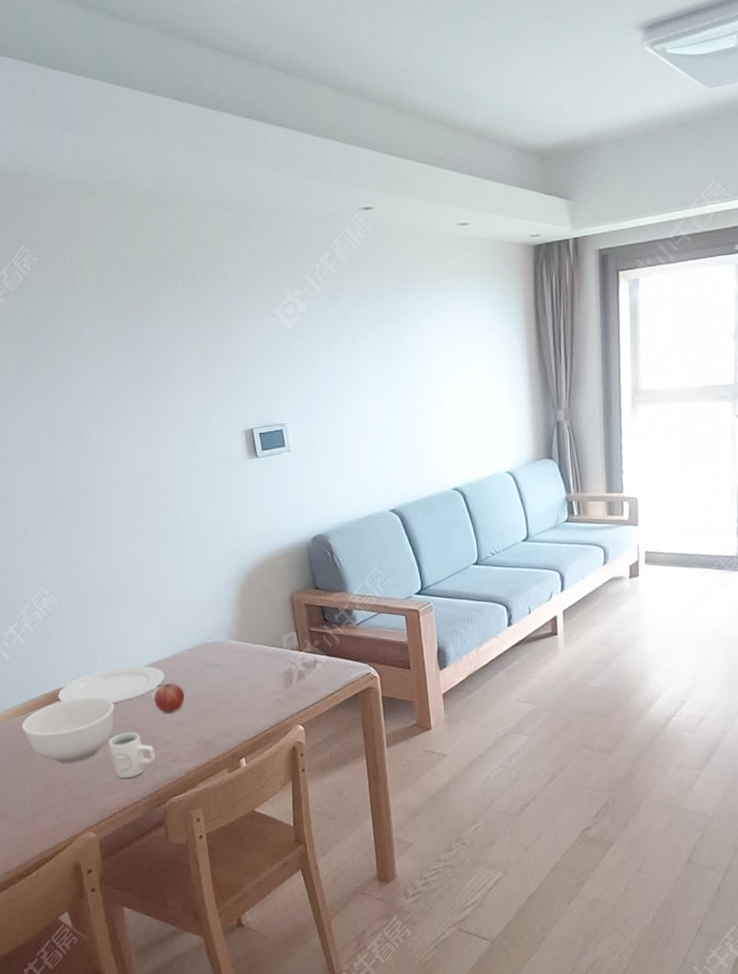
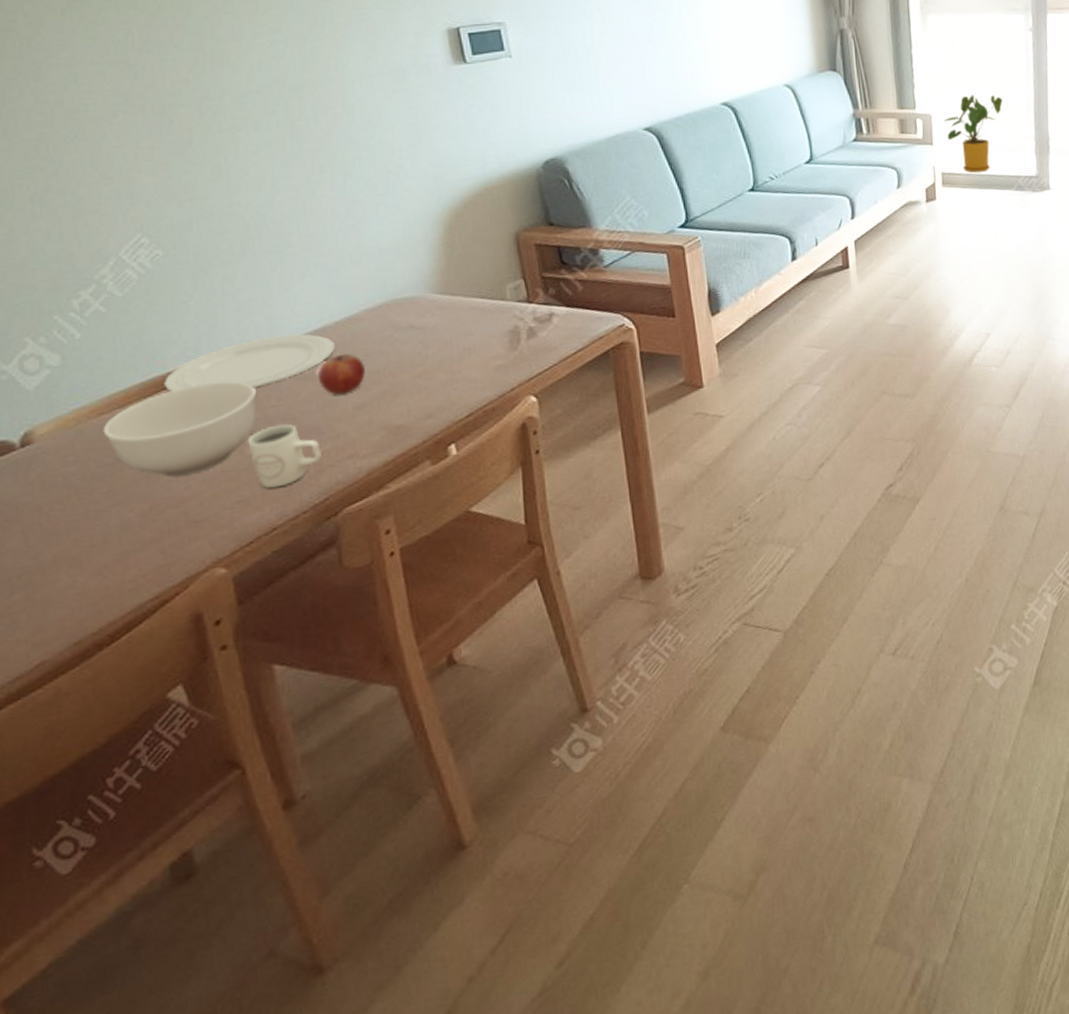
house plant: none [649,479,707,553] -> present [943,95,1003,174]

